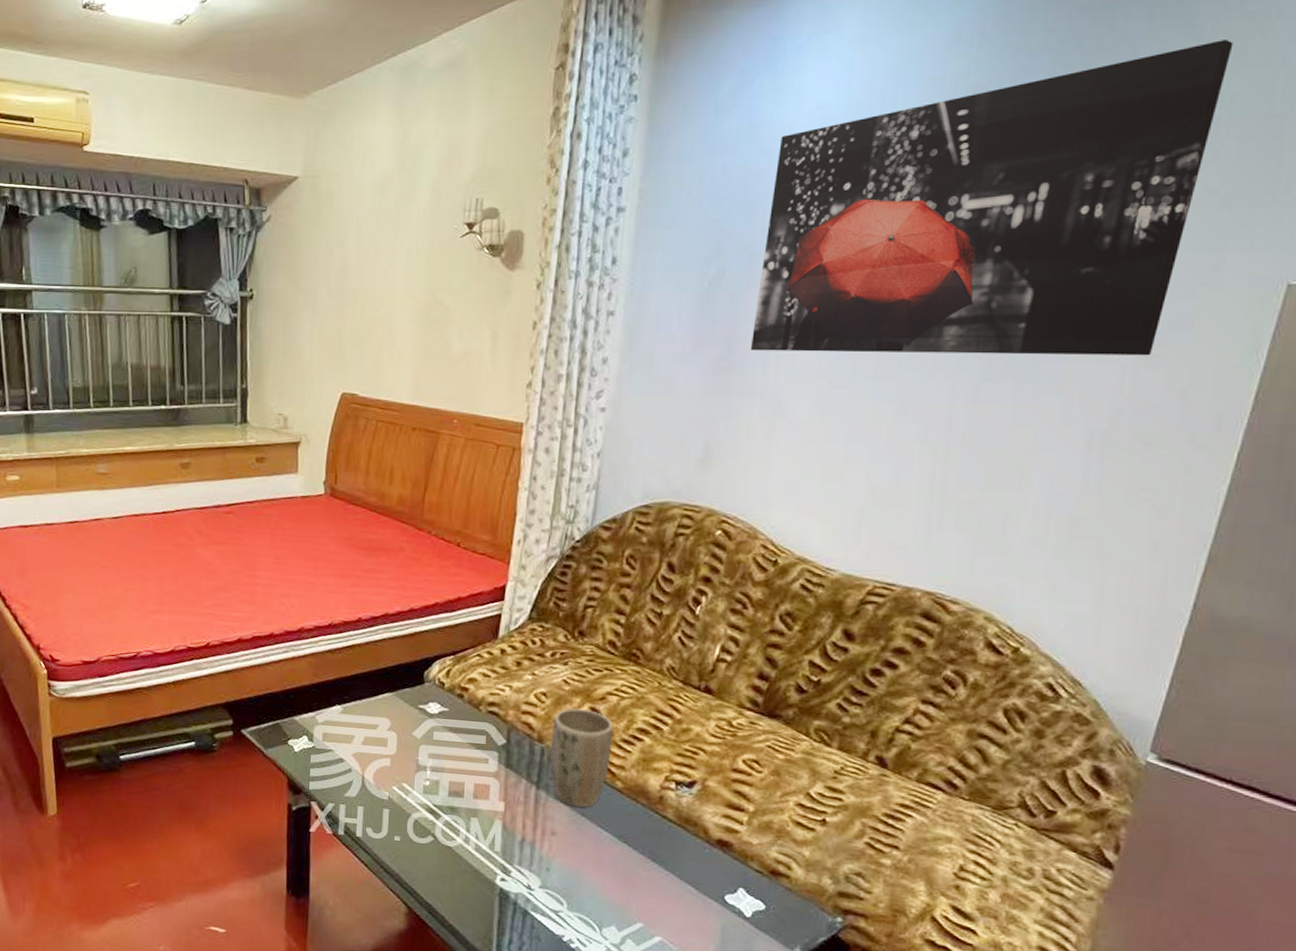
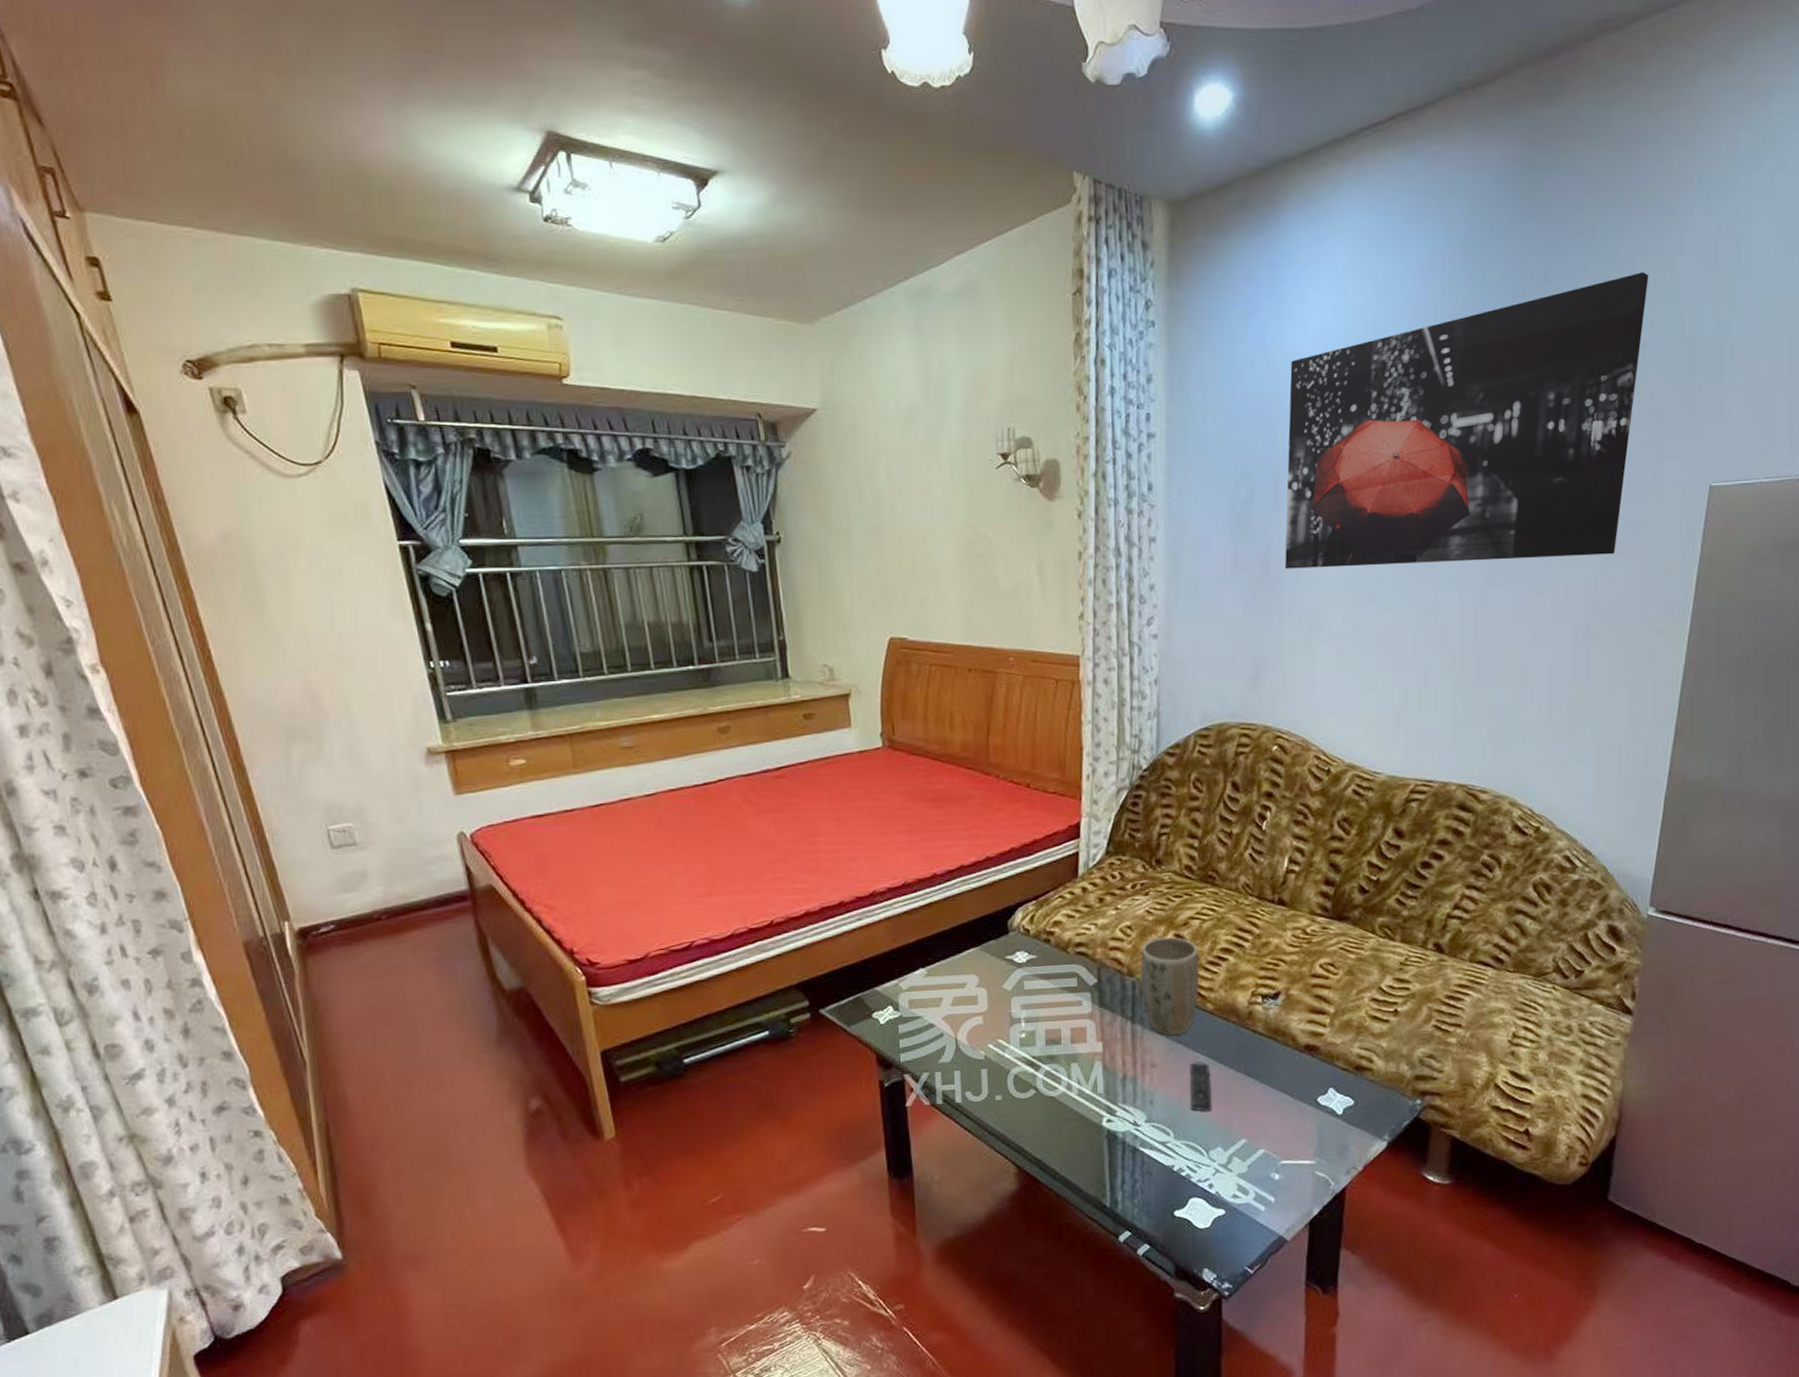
remote control: none [587,836,613,888] -> present [1189,1060,1212,1111]

